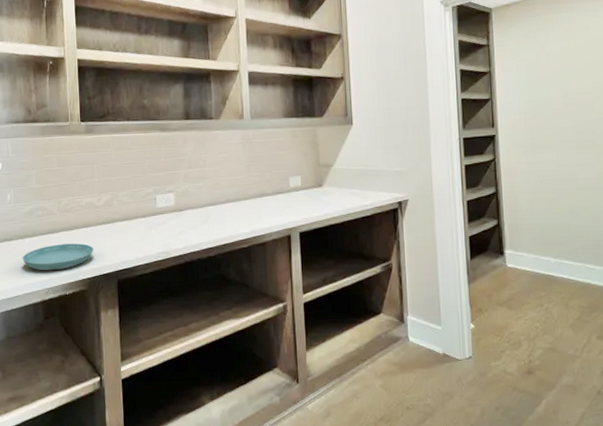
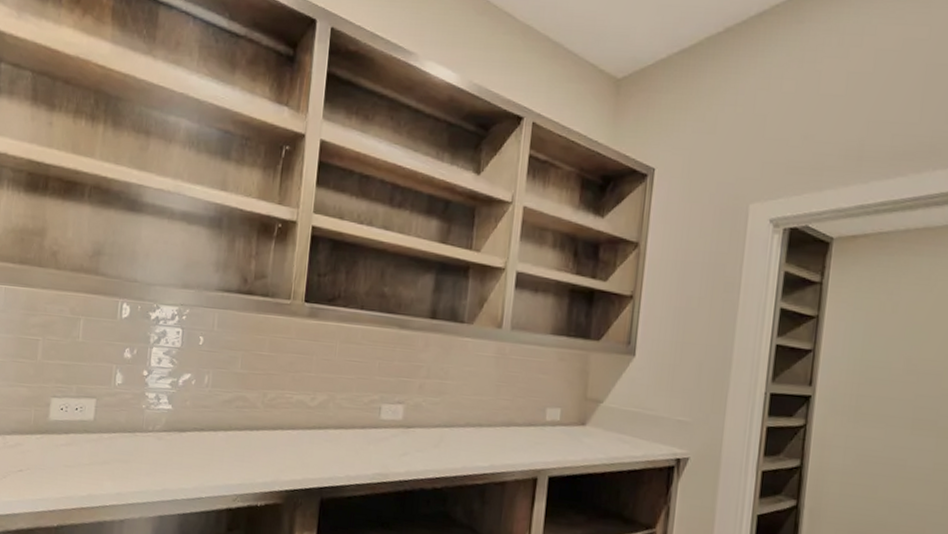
saucer: present [22,243,94,271] -> none [211,444,298,475]

